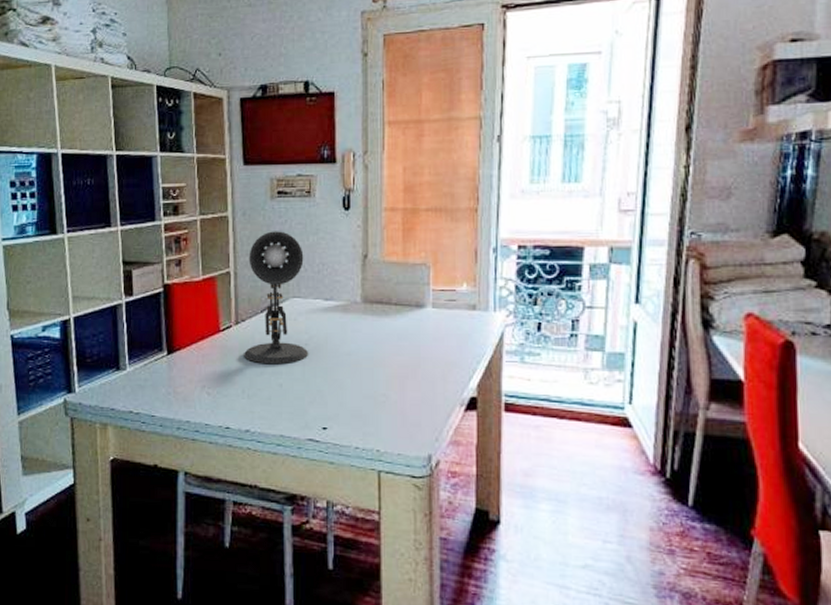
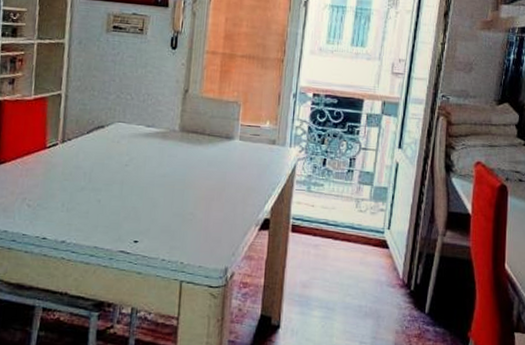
desk lamp: present [244,231,309,365] -> none [67,61,132,182]

